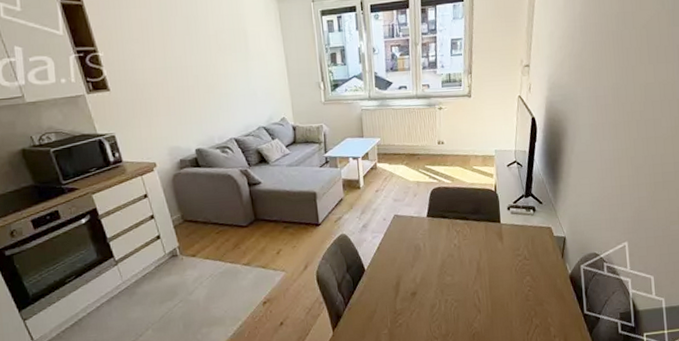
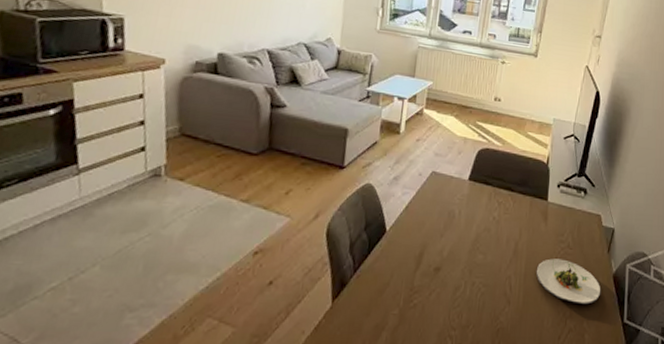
salad plate: none [499,269,561,304] -> present [536,258,601,305]

